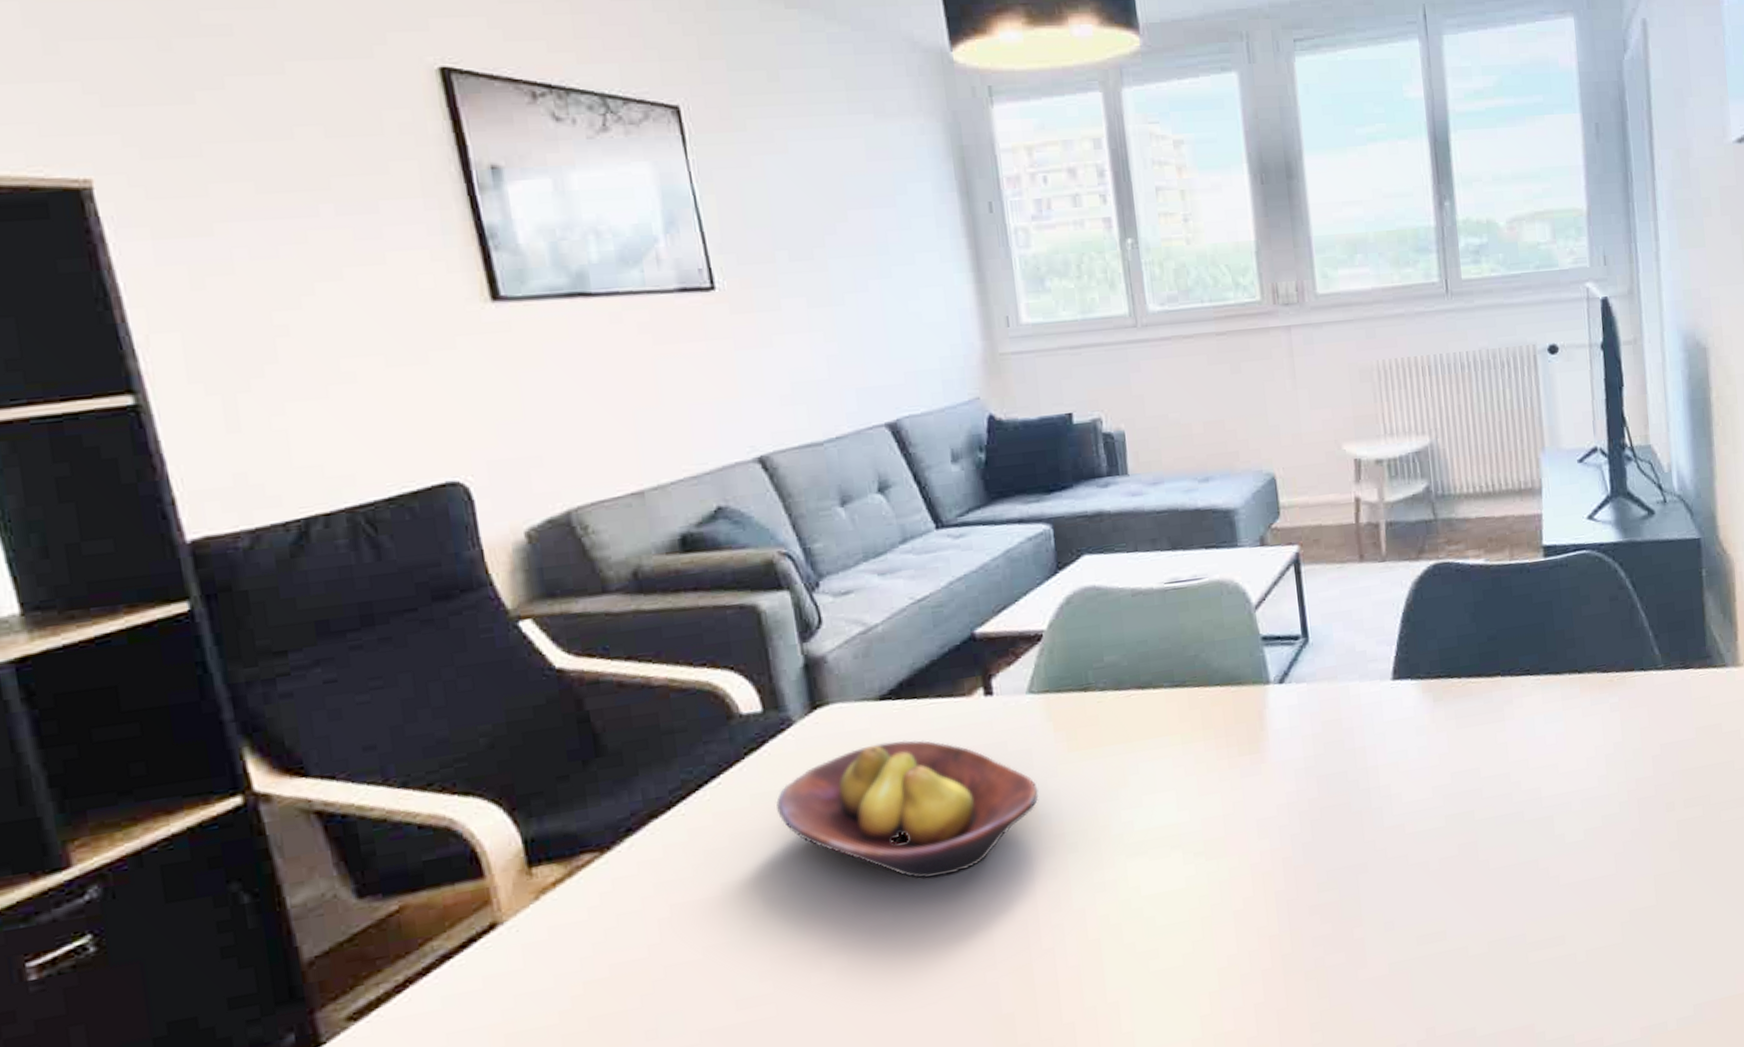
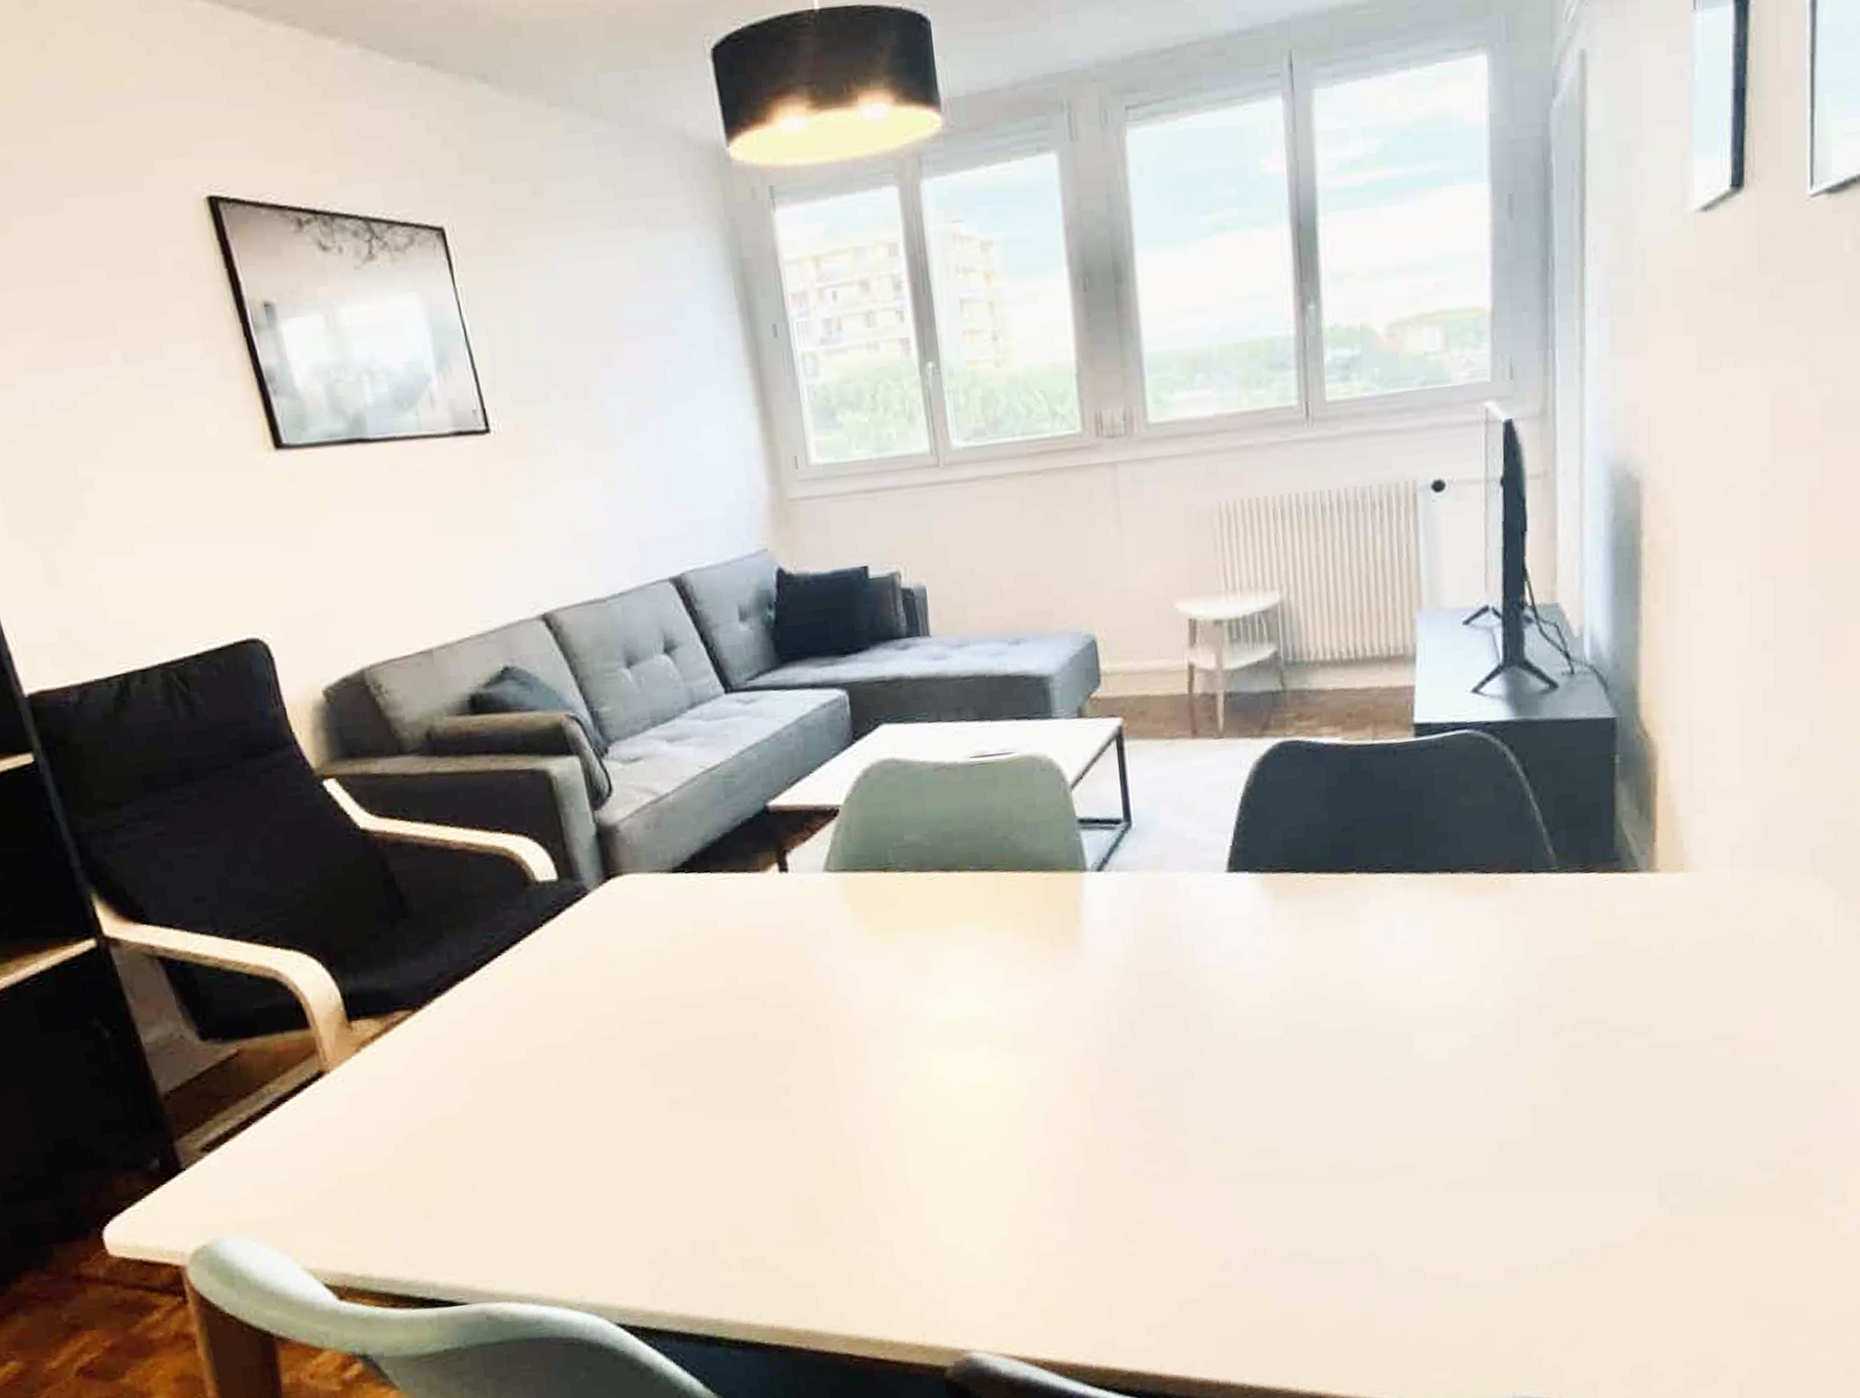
fruit bowl: present [776,739,1039,879] -> none [575,914,838,1056]

